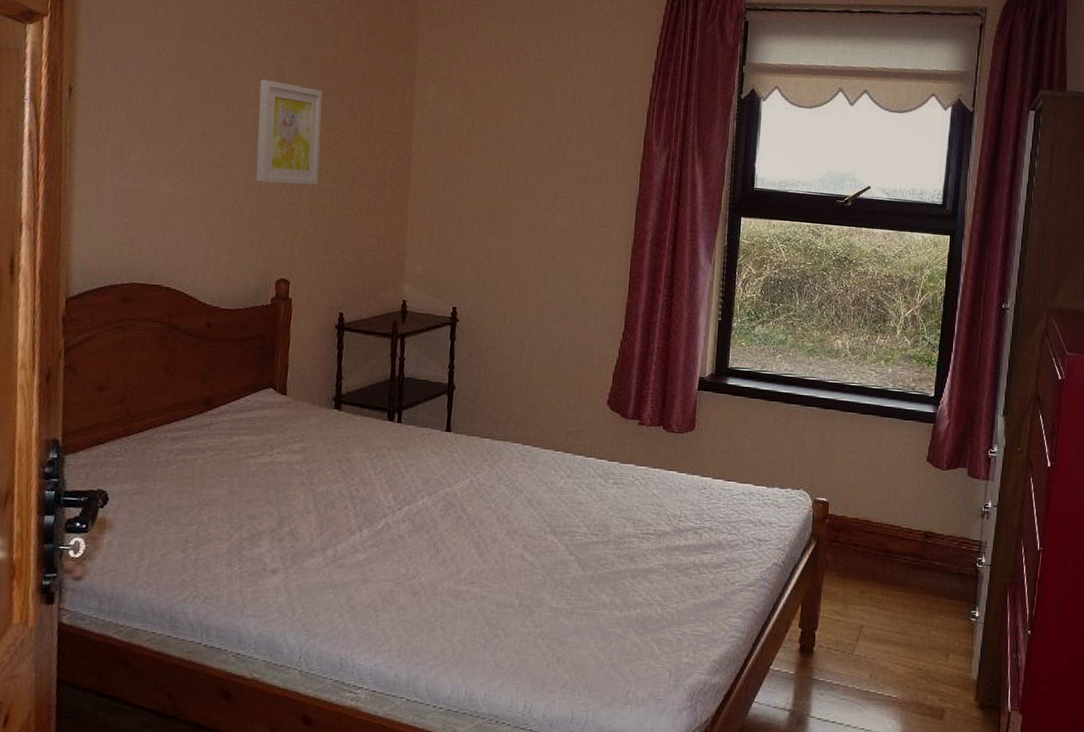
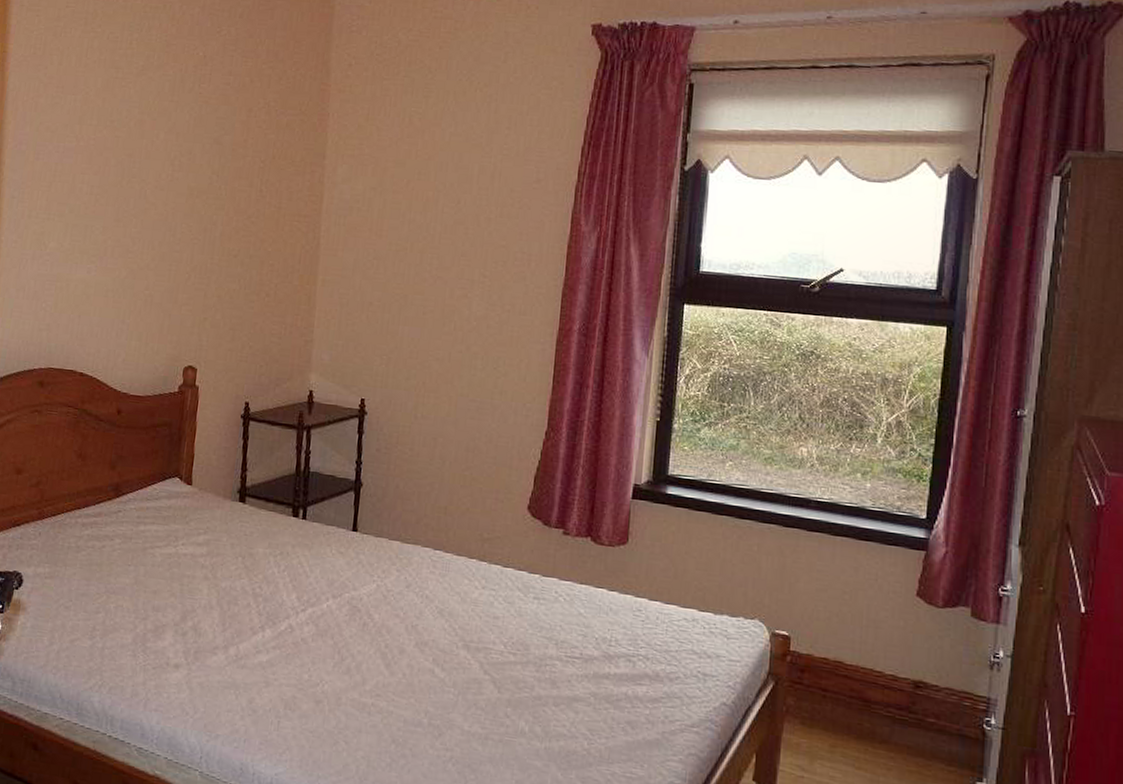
wall art: present [256,80,323,186] -> none [166,164,233,271]

